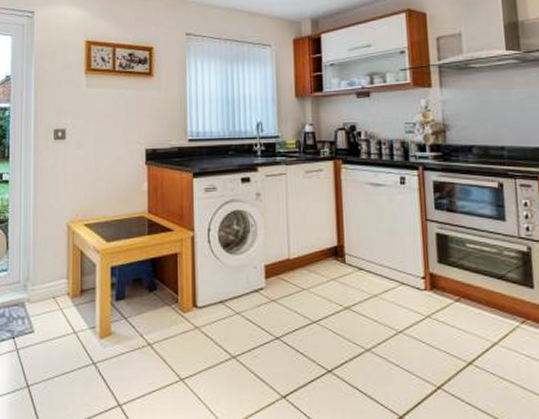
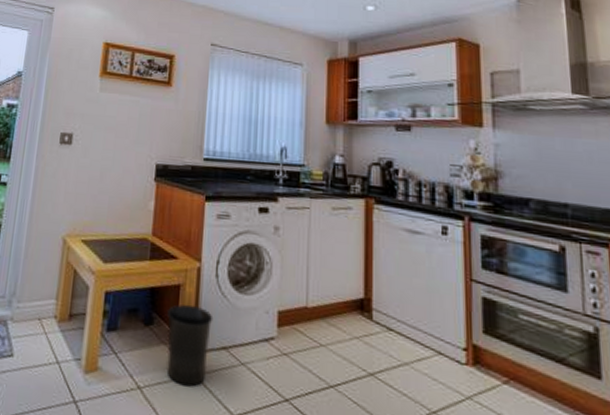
waste bin: none [168,269,209,338] -> present [166,304,214,387]

